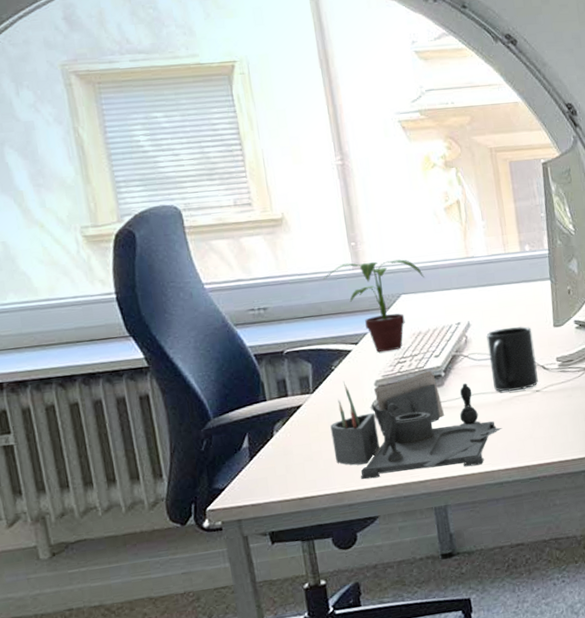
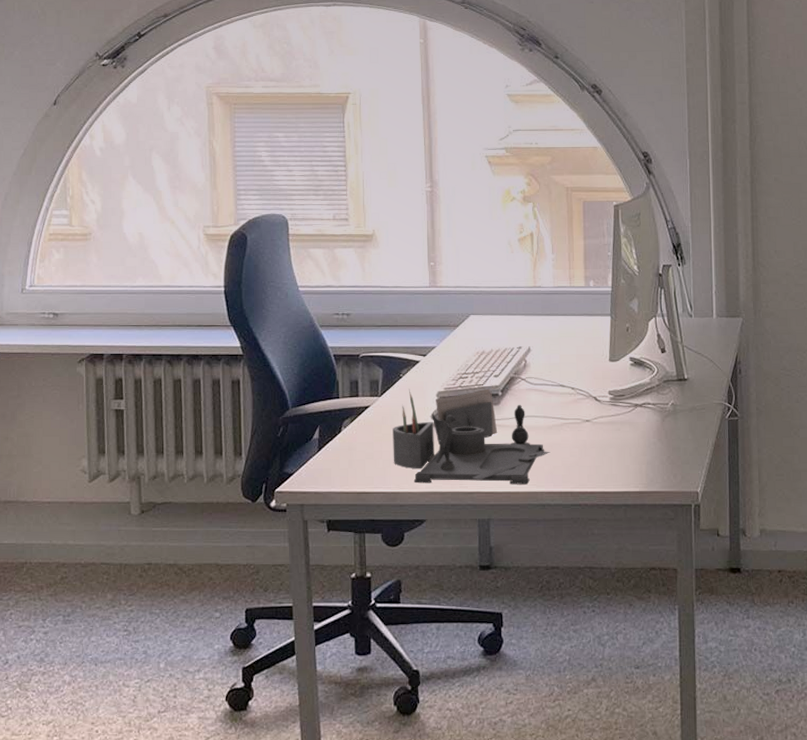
potted plant: present [323,259,425,352] -> none [402,281,494,366]
mug: present [486,326,538,392] -> none [544,357,590,418]

